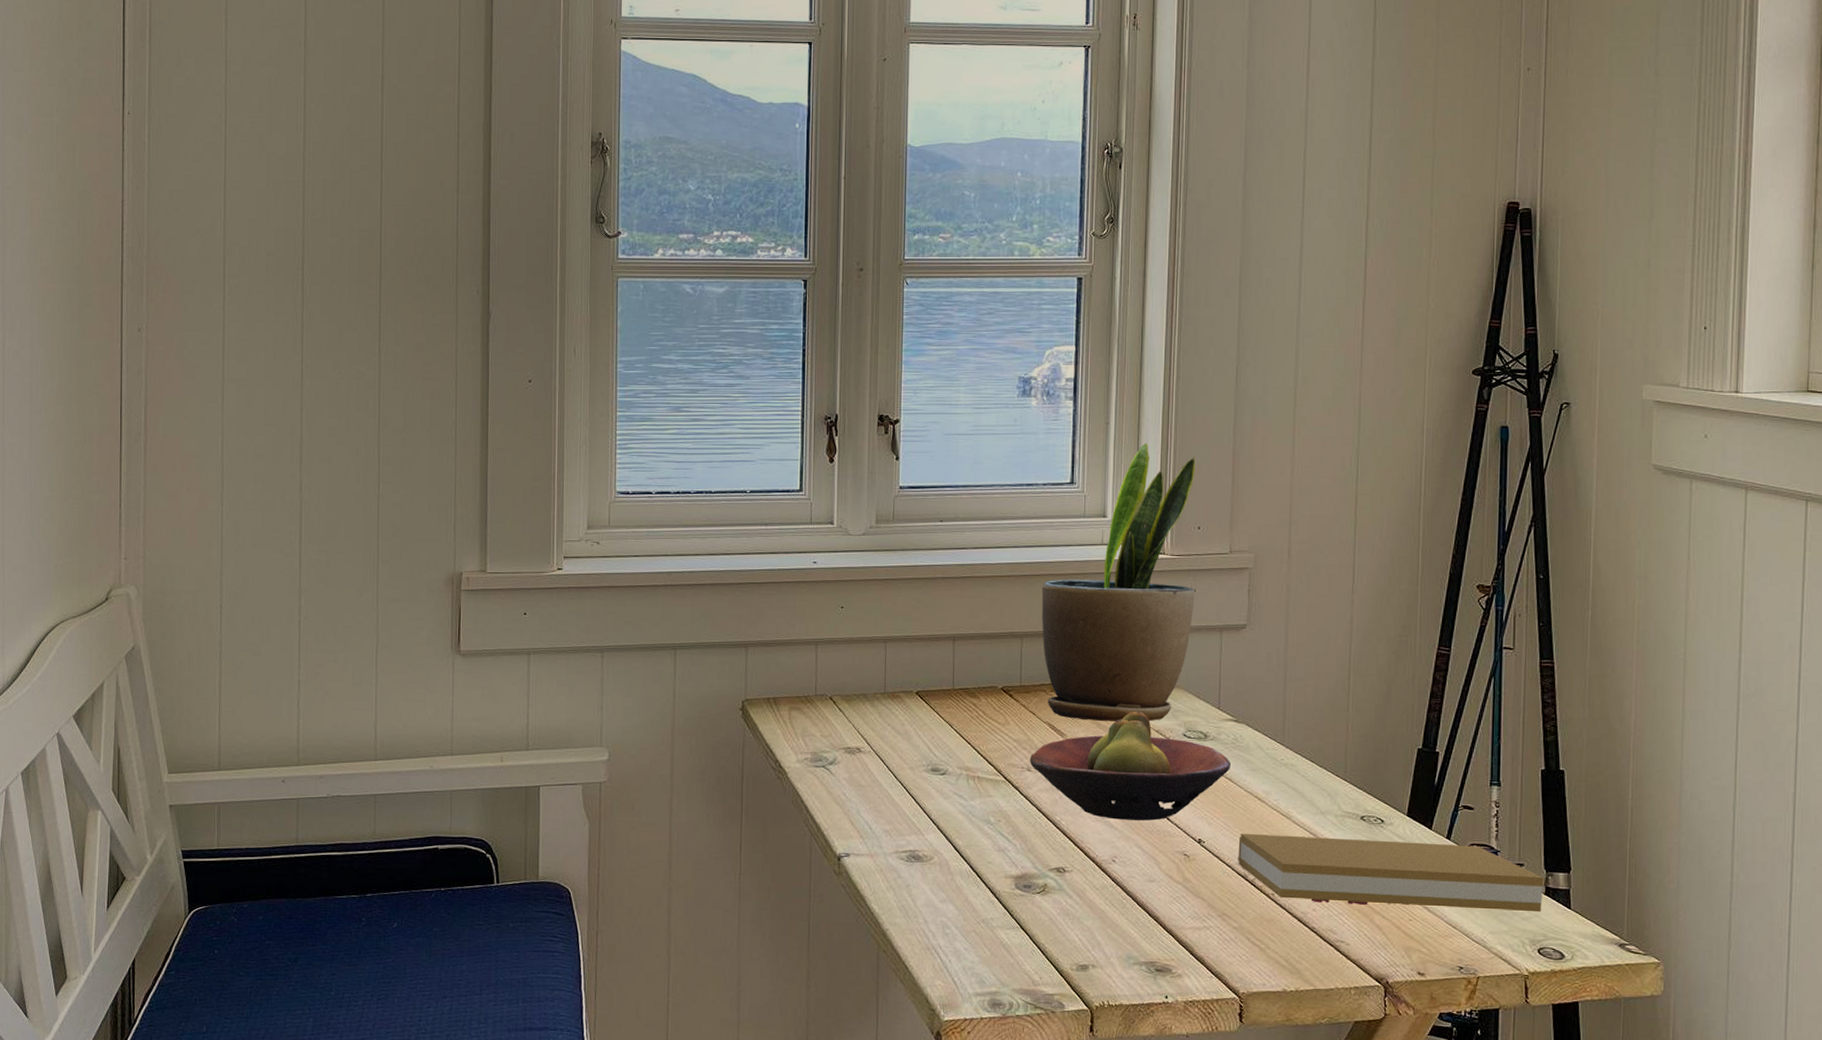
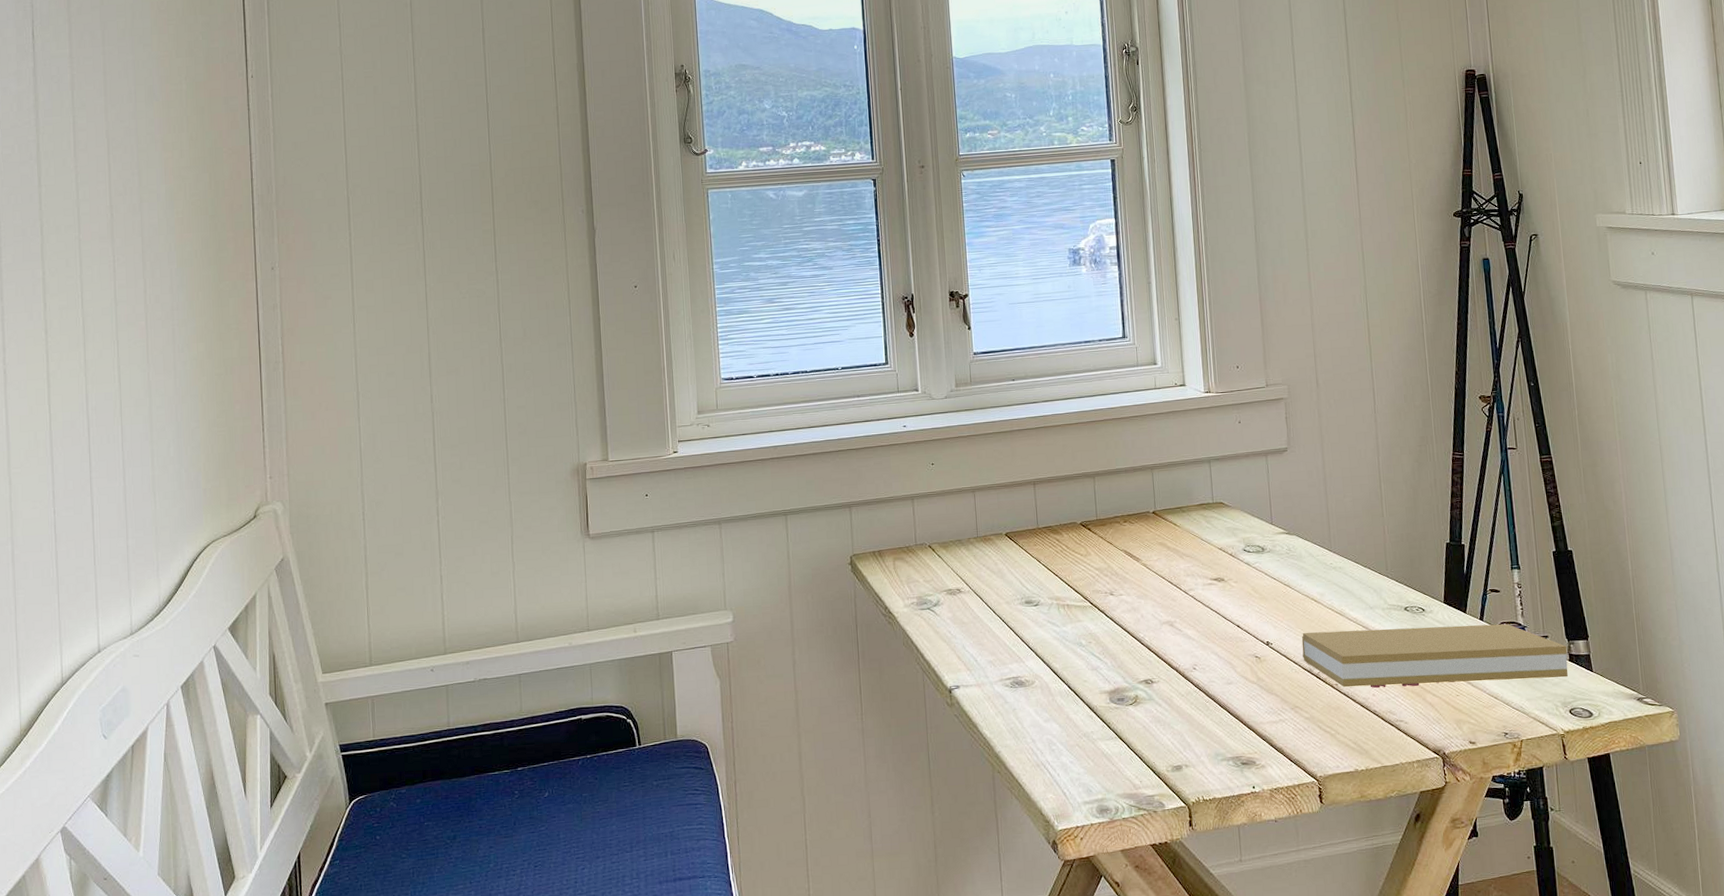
fruit bowl: present [1029,711,1230,821] -> none [1111,532,1287,632]
potted plant: present [1041,443,1196,722] -> none [1107,297,1241,545]

